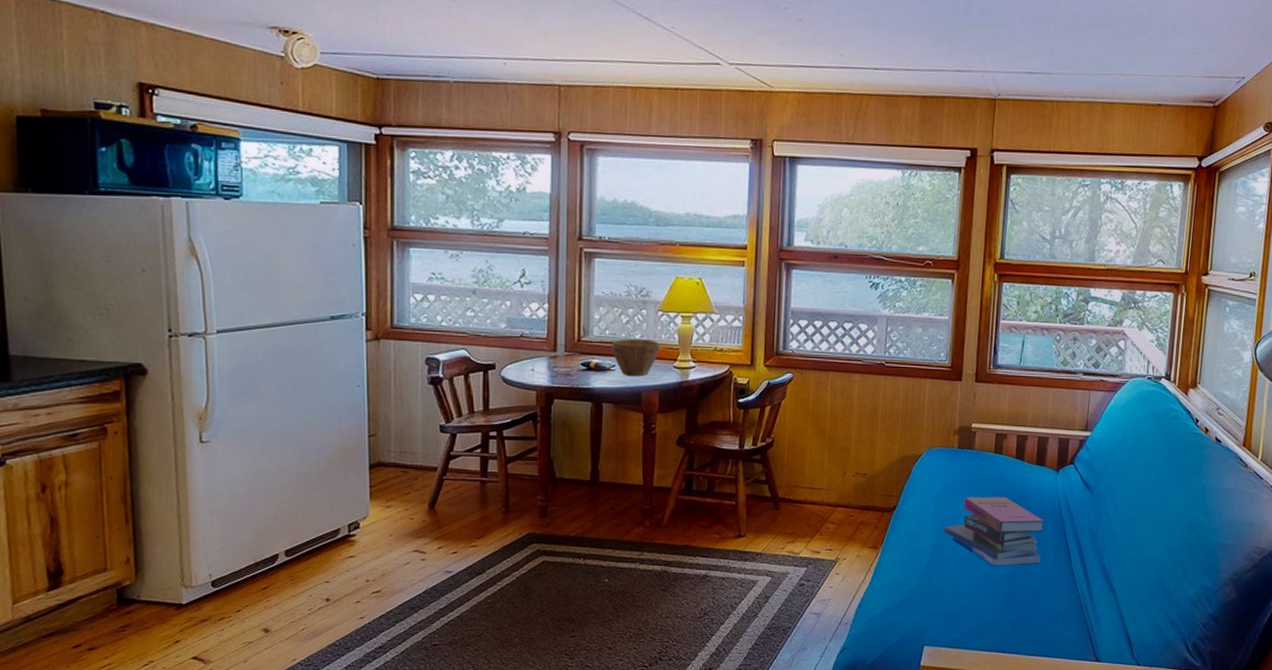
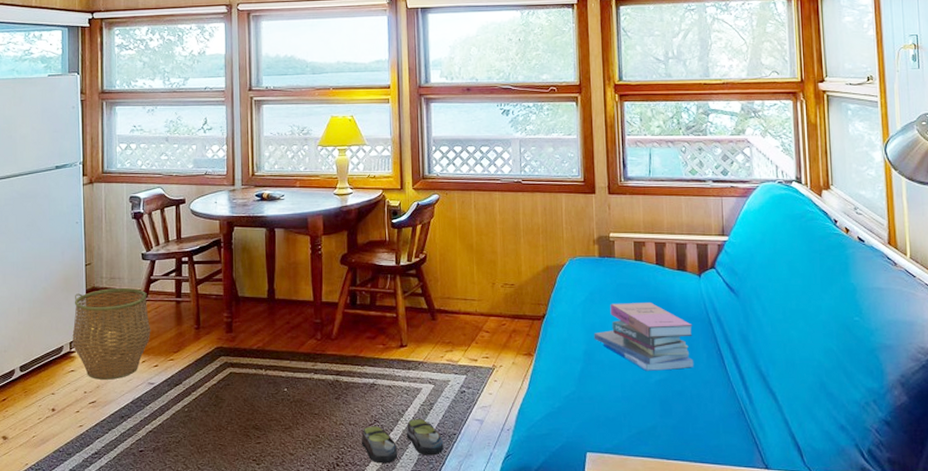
basket: none [352,464,450,567] -> present [72,288,151,380]
bowl: present [611,338,659,377] -> none [280,171,321,204]
slippers: none [688,612,777,658] -> present [361,419,444,464]

